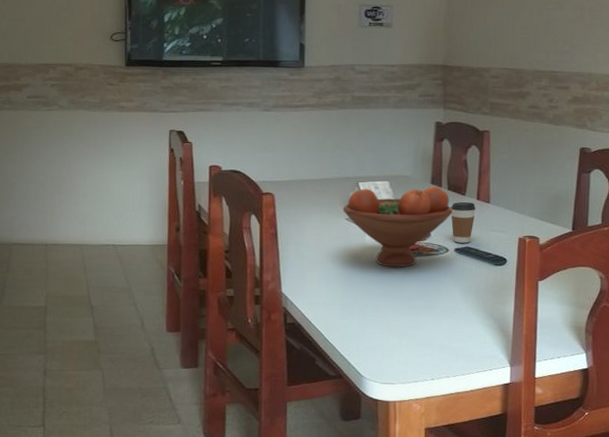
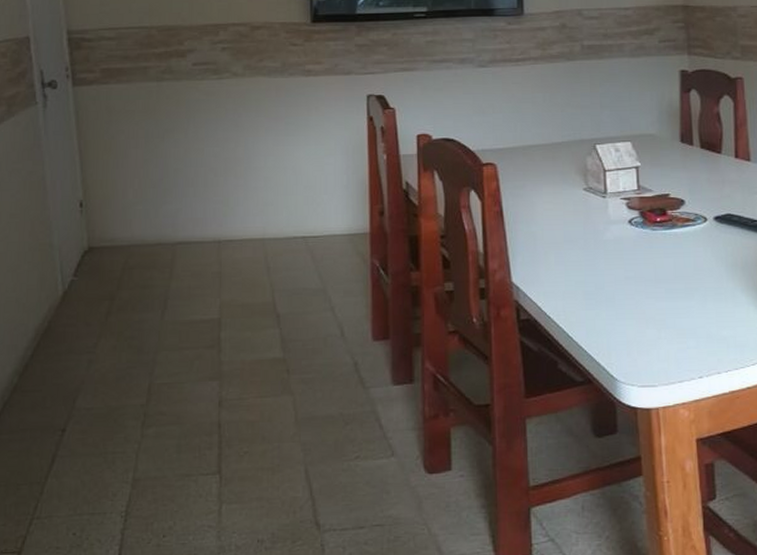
fruit bowl: present [343,186,453,268] -> none [580,144,708,244]
coffee cup: present [451,202,476,243] -> none [706,162,735,210]

